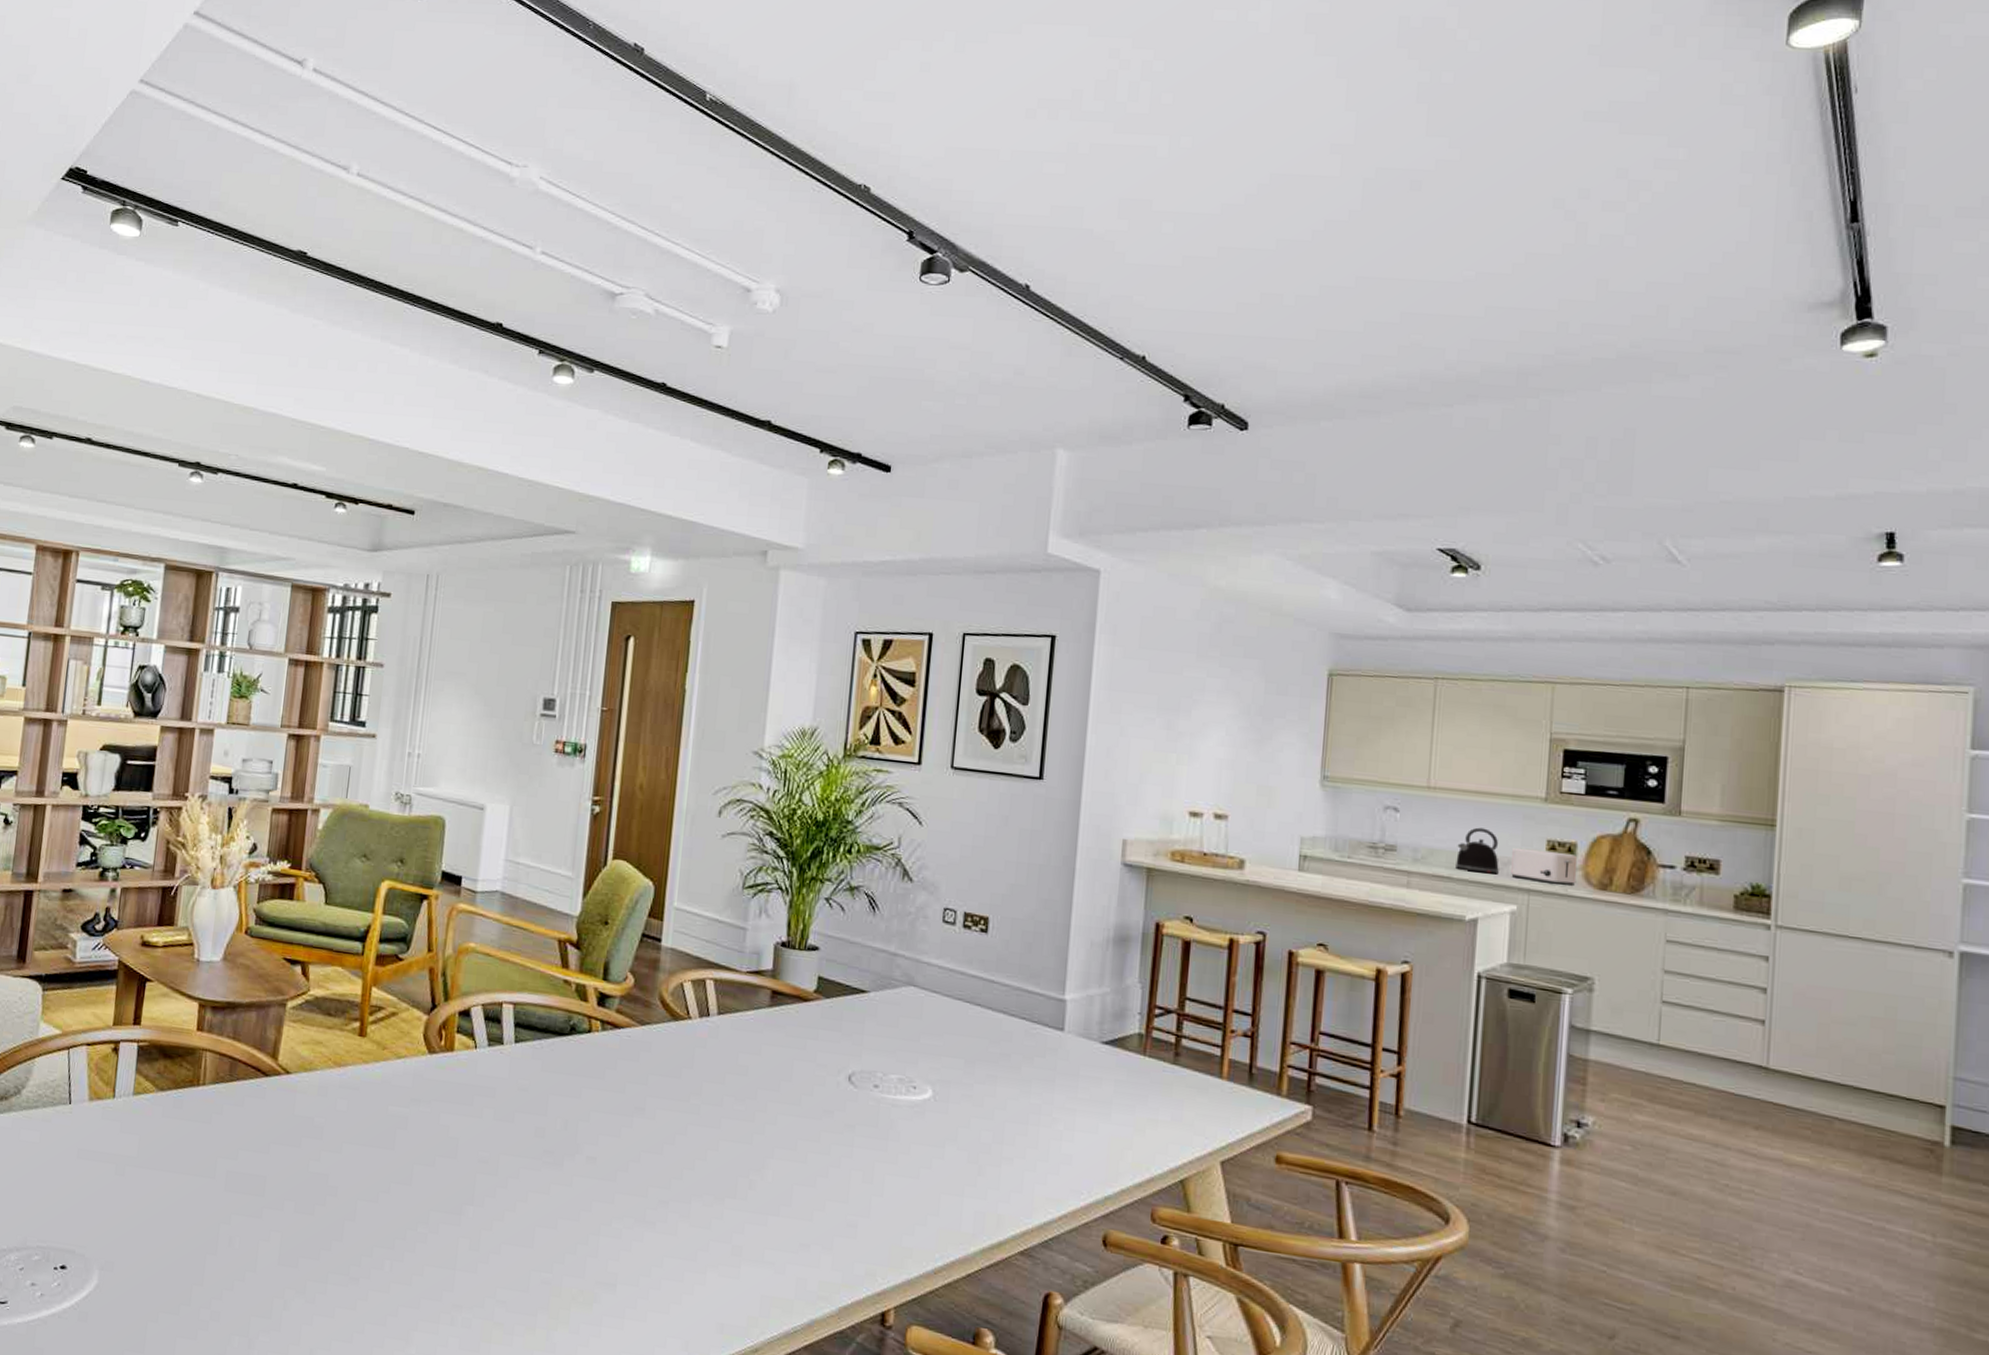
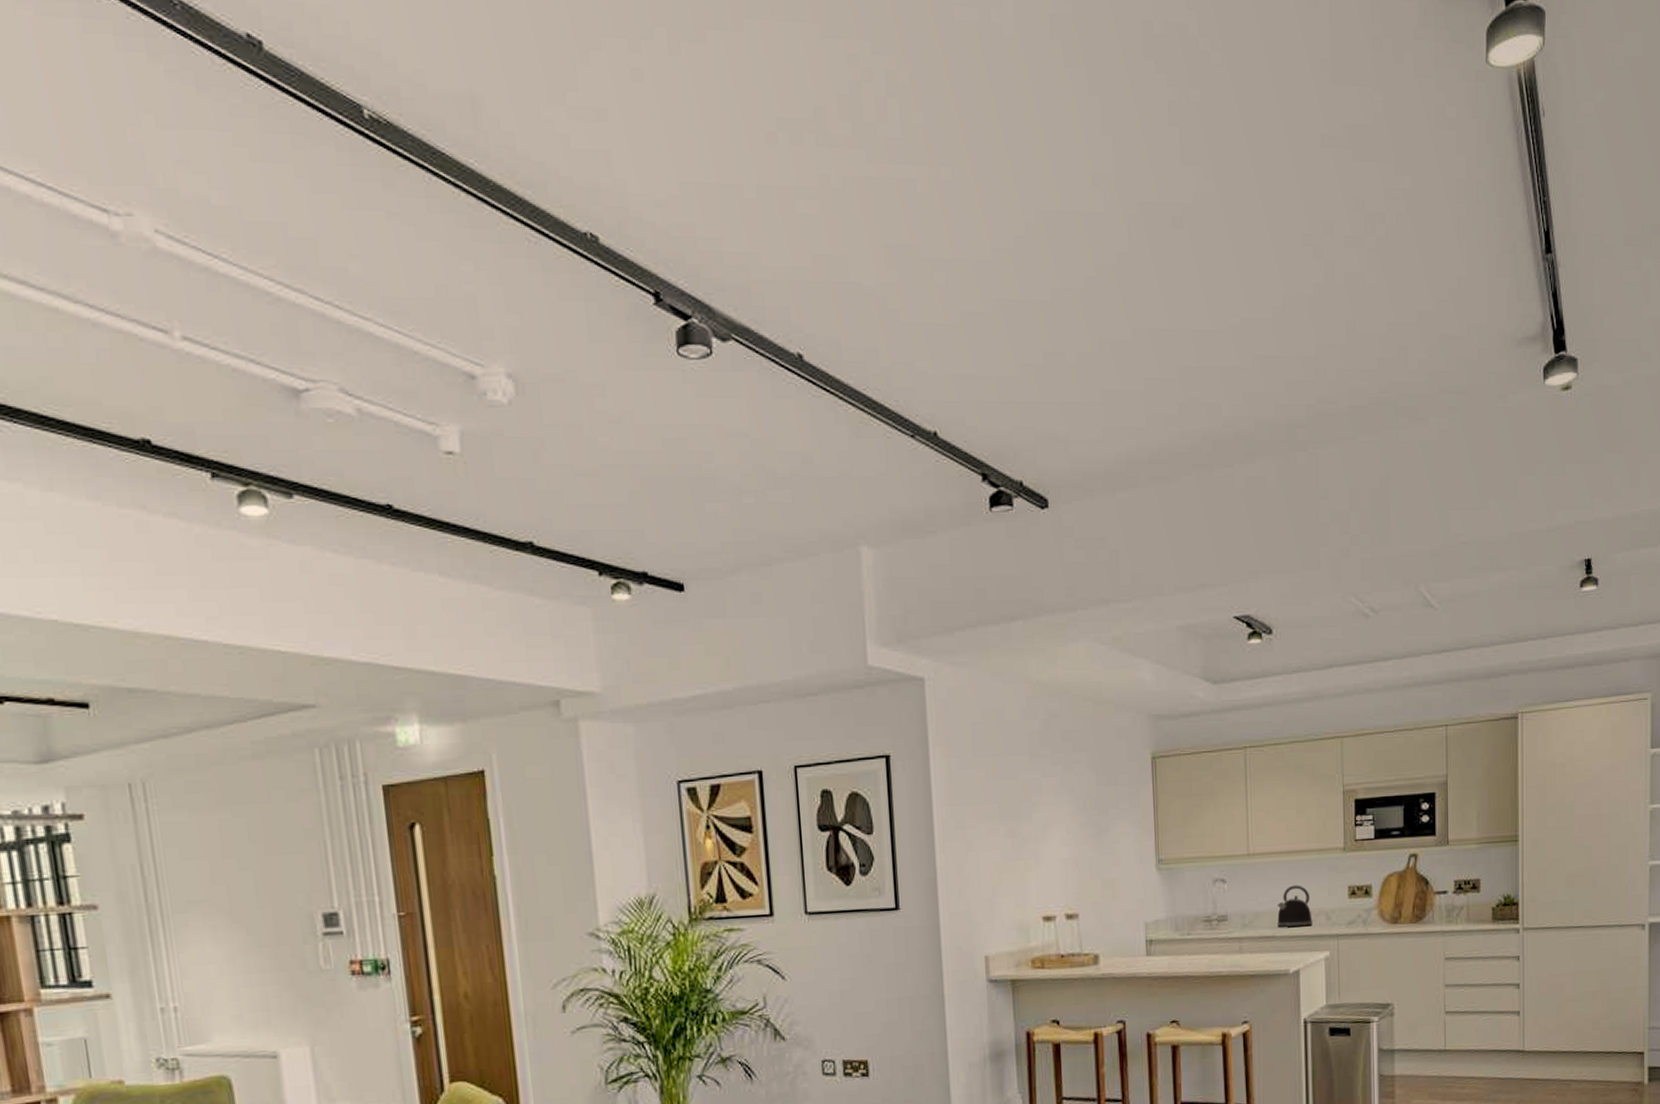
toaster: present [1511,847,1578,886] -> none [1322,895,1374,927]

